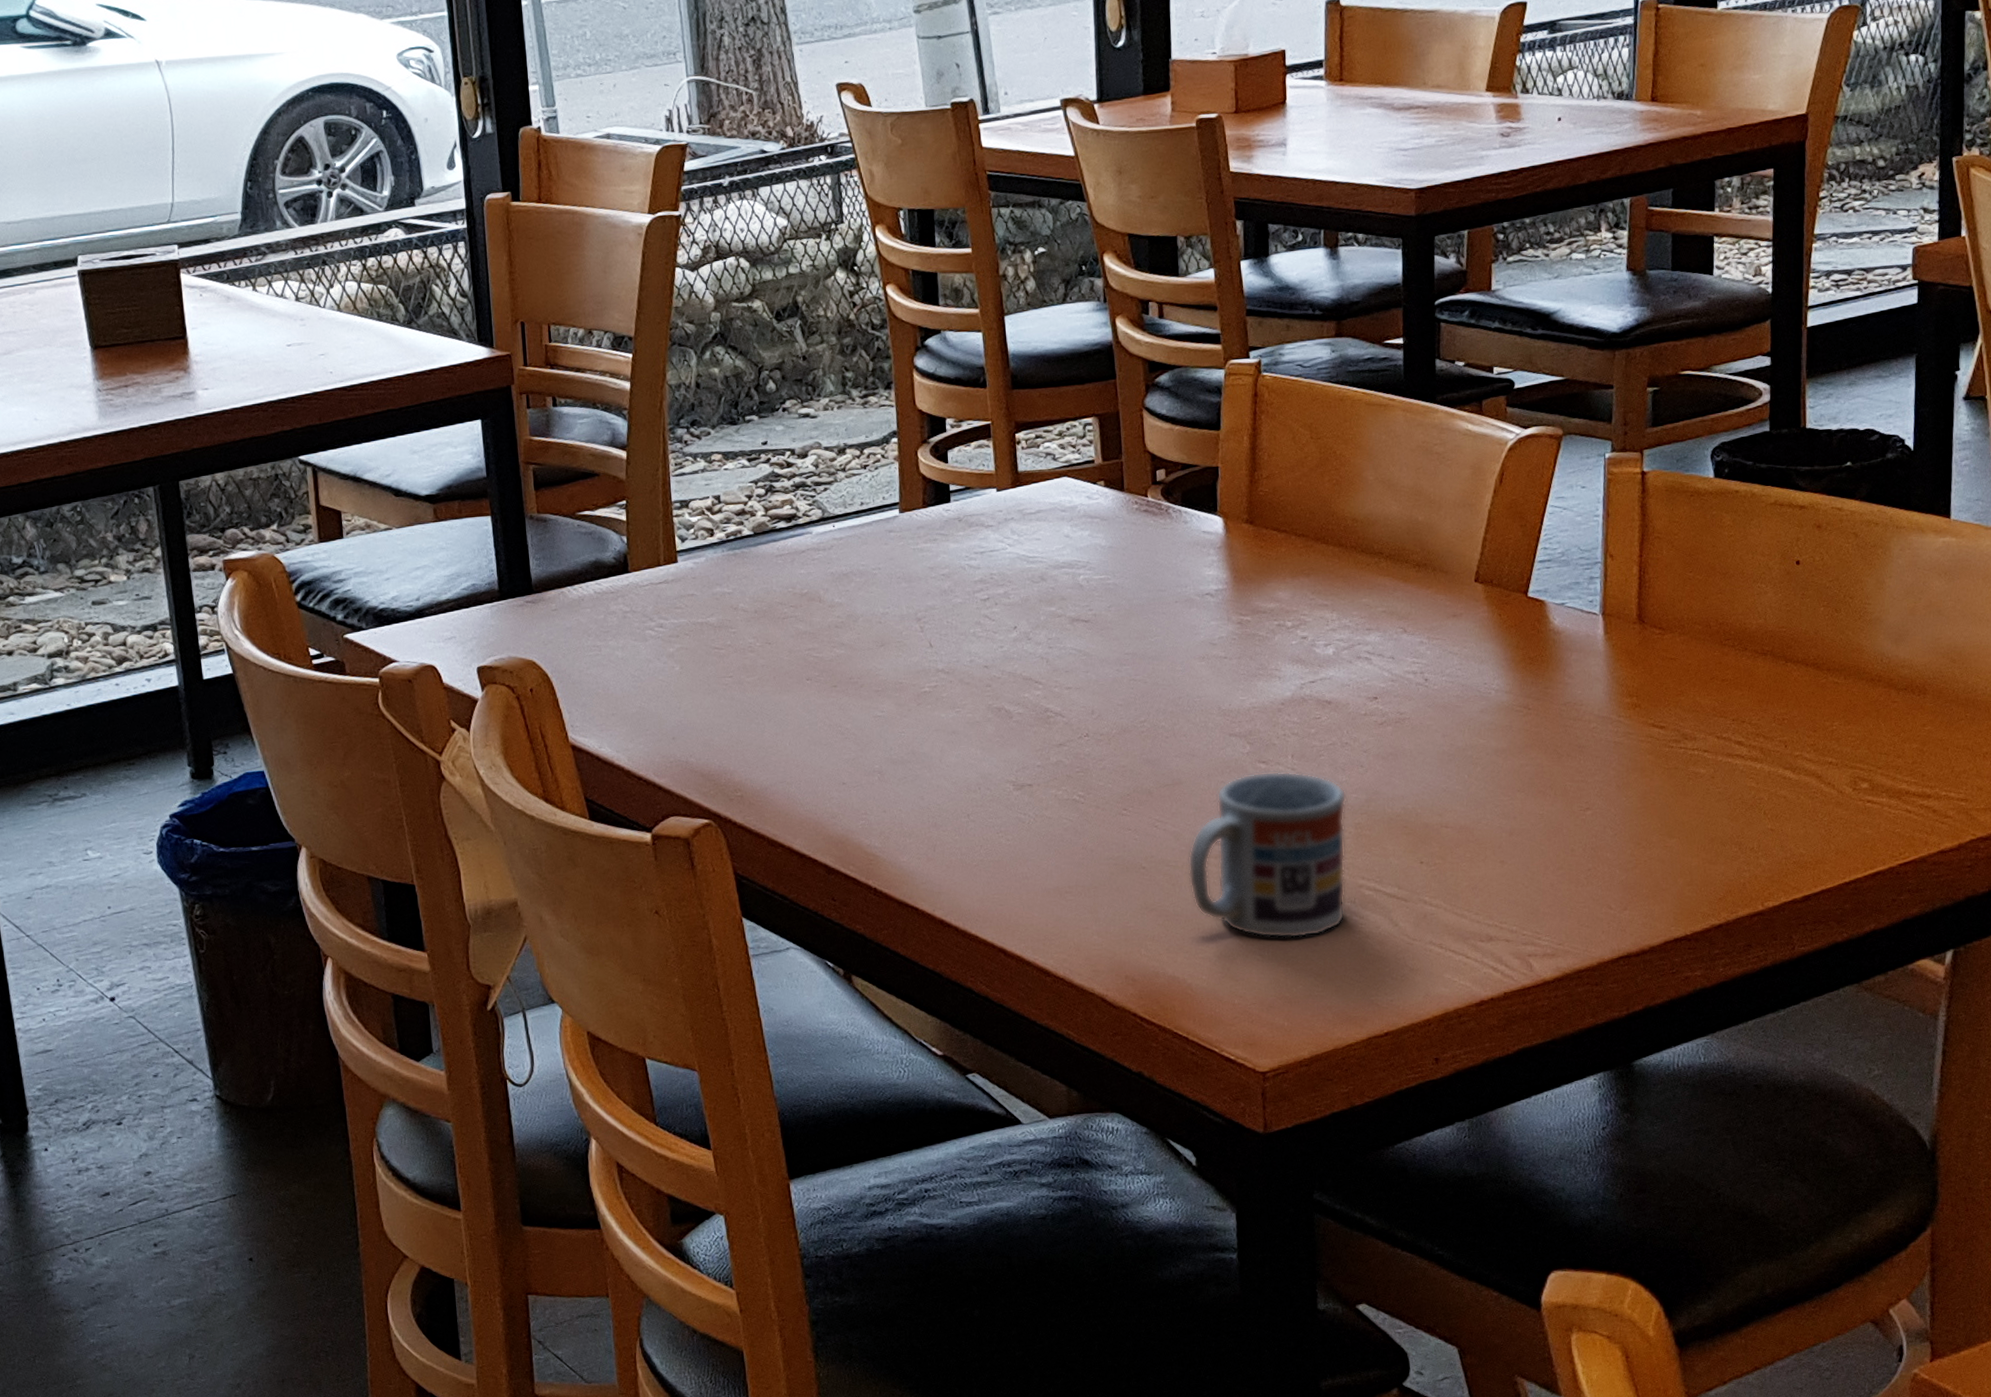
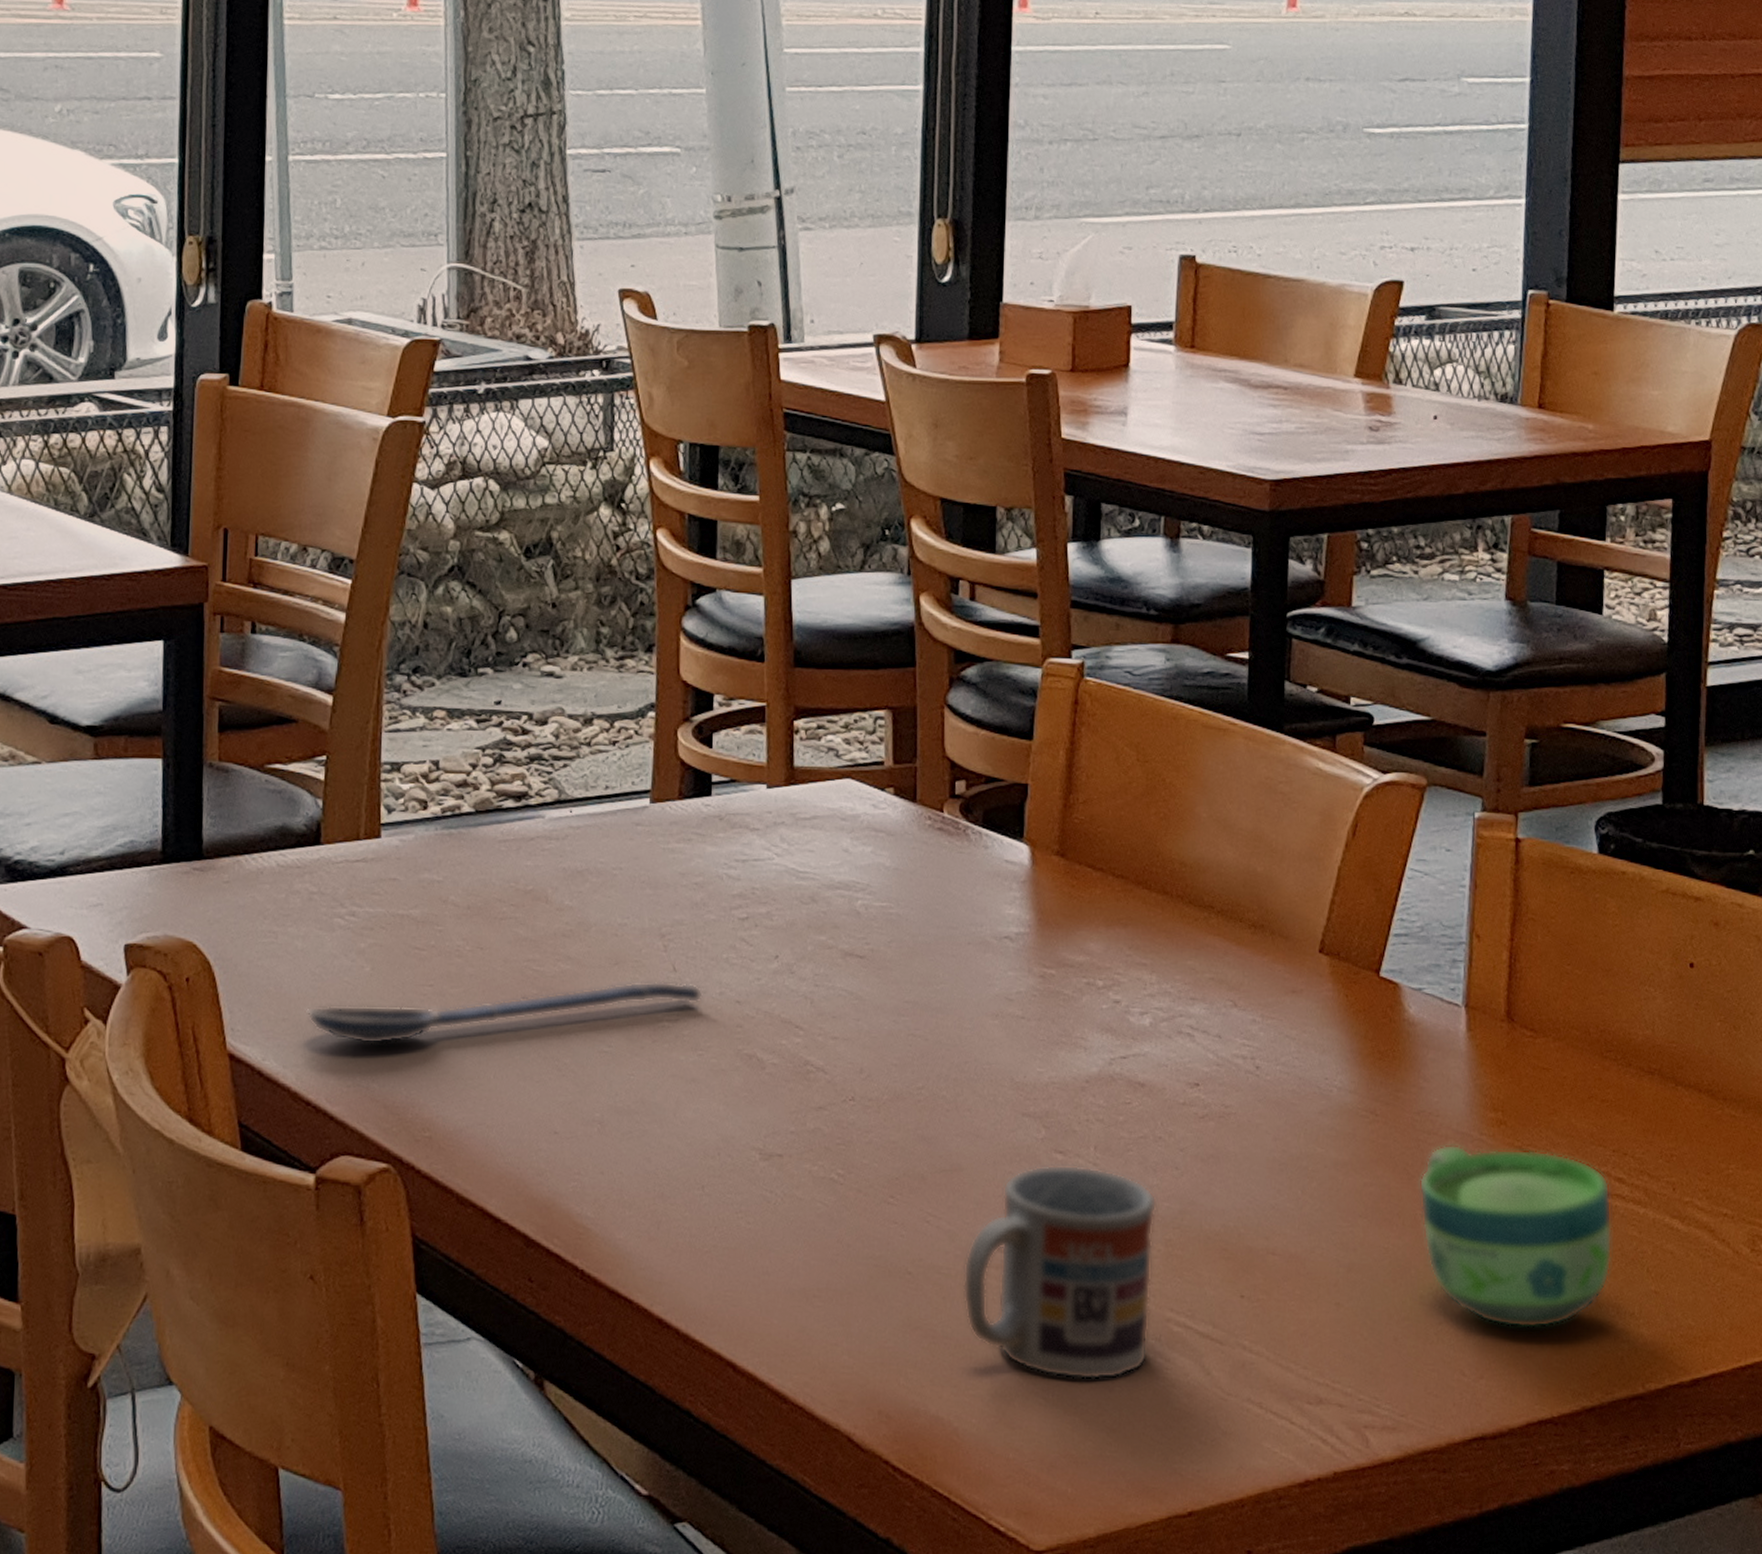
spoon: none [630,654,956,728] -> present [306,981,703,1045]
cup: none [1567,725,1734,868] -> present [1419,1144,1613,1328]

